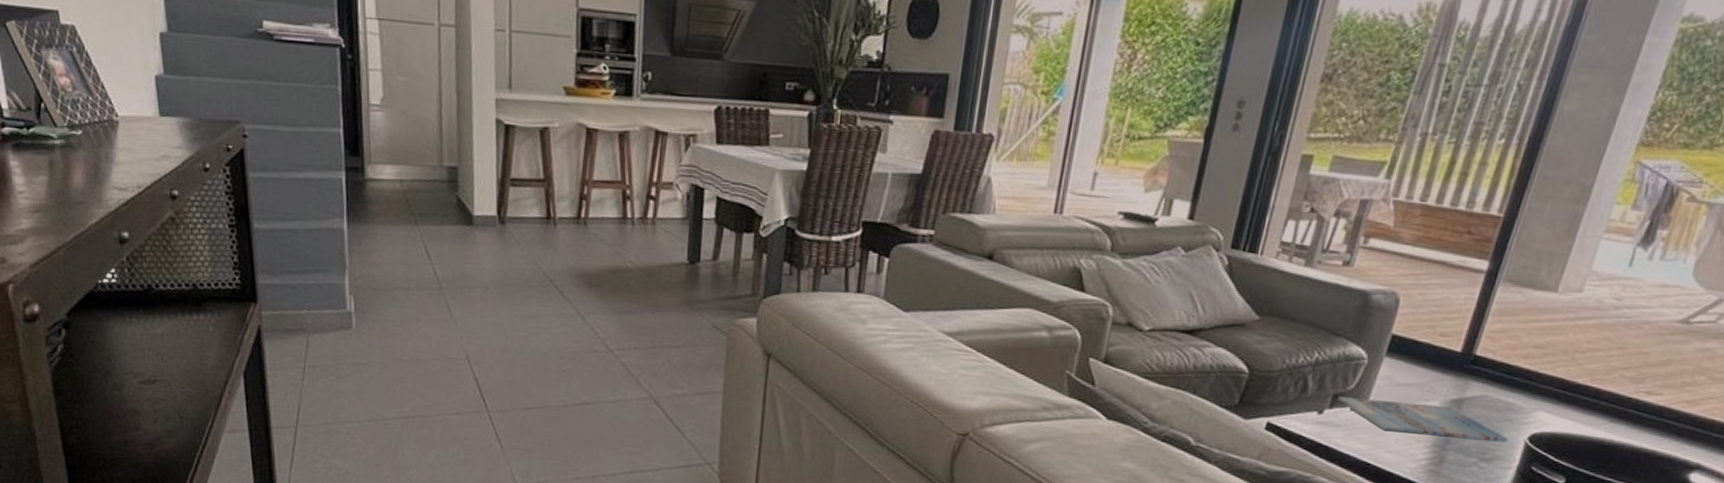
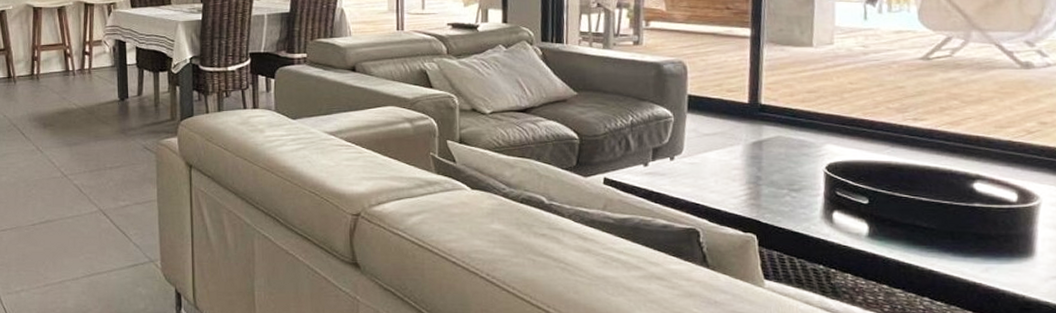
magazine: present [1338,396,1509,443] -> none [657,148,810,175]

